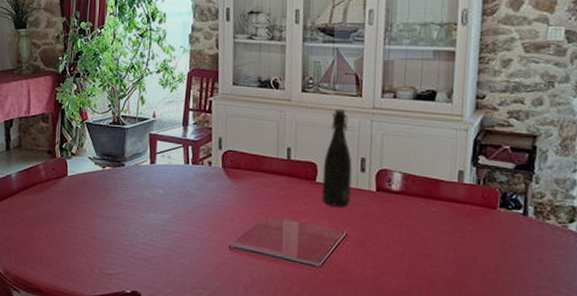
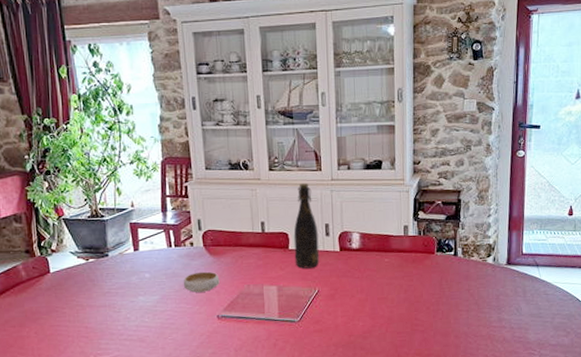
bowl: none [196,194,236,218] -> present [183,271,220,293]

